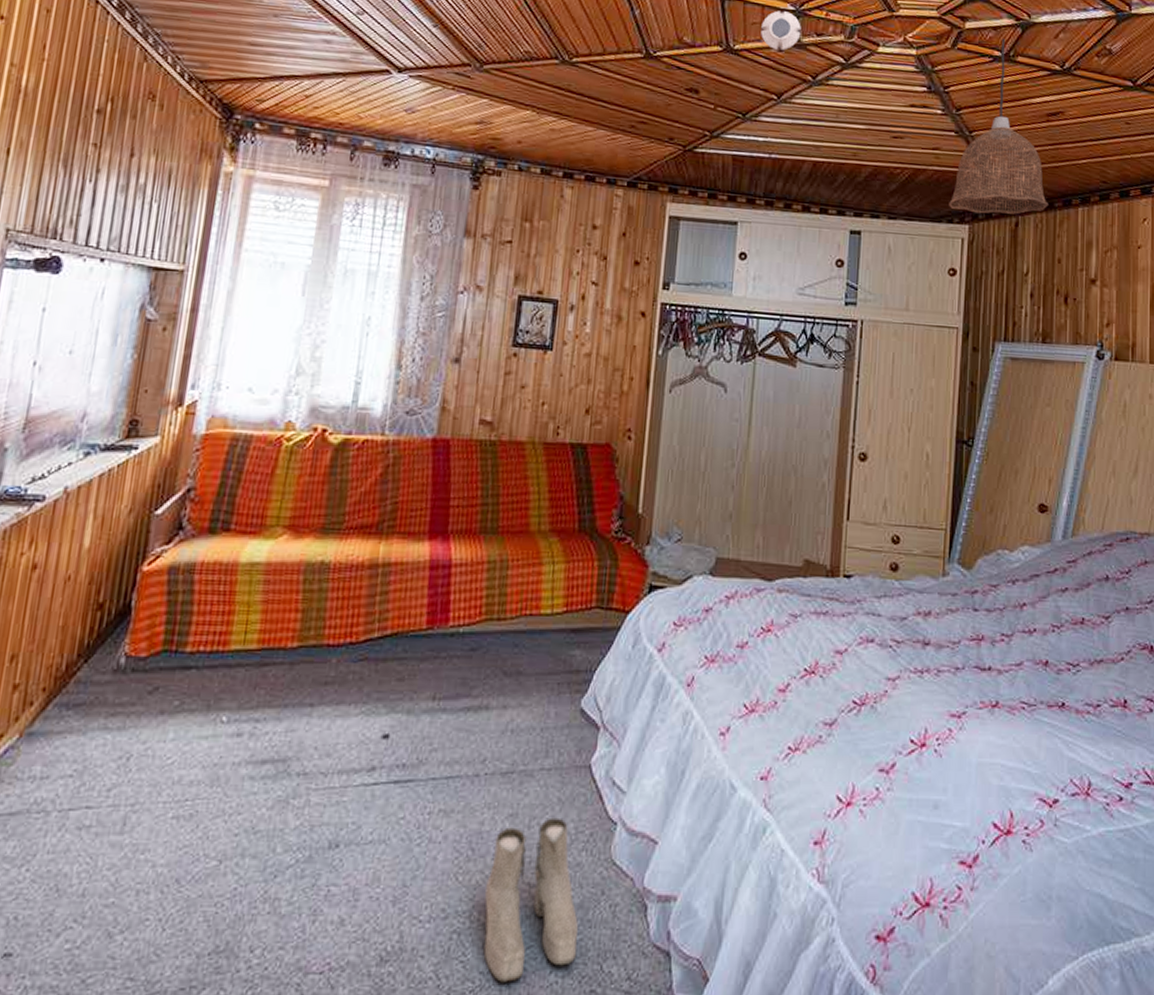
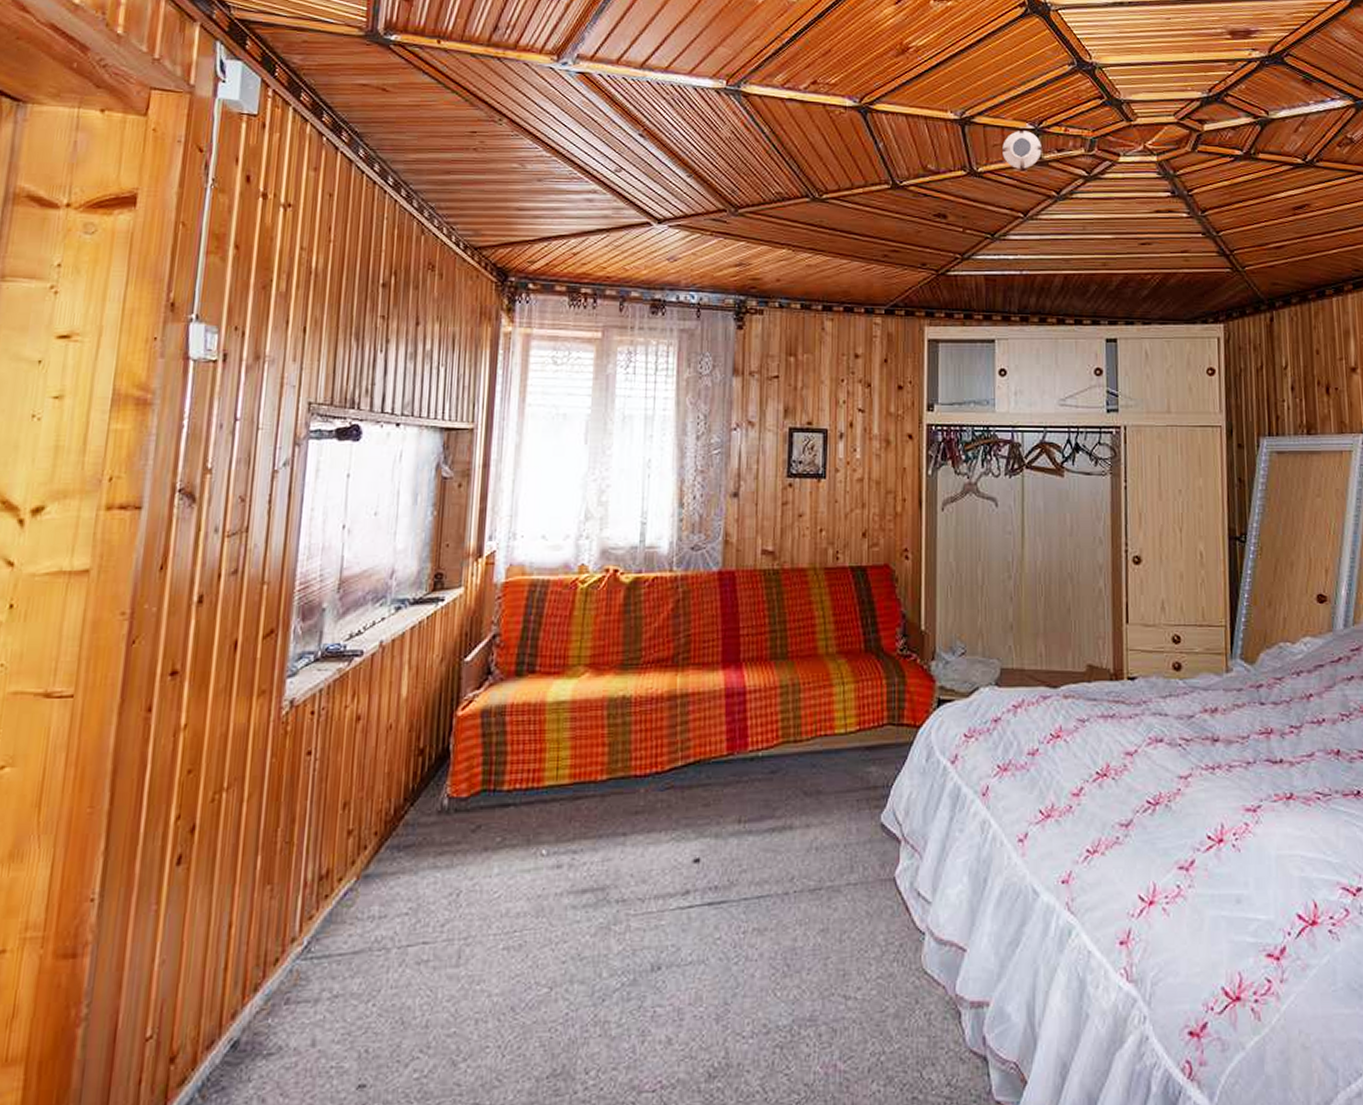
boots: present [483,817,578,982] -> none [804,930,897,1093]
pendant lamp: present [949,38,1049,214] -> none [1202,137,1302,312]

